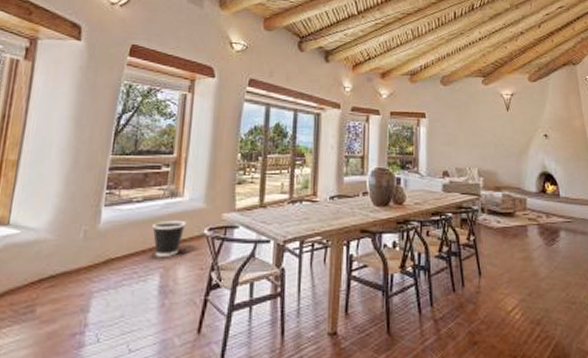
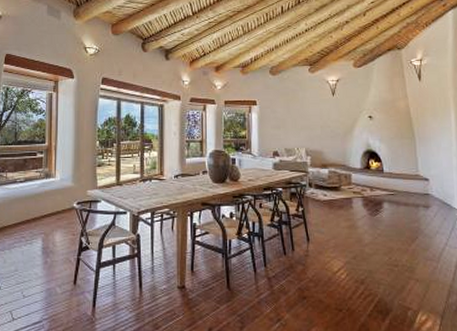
wastebasket: present [152,220,186,256] -> none [33,196,59,225]

